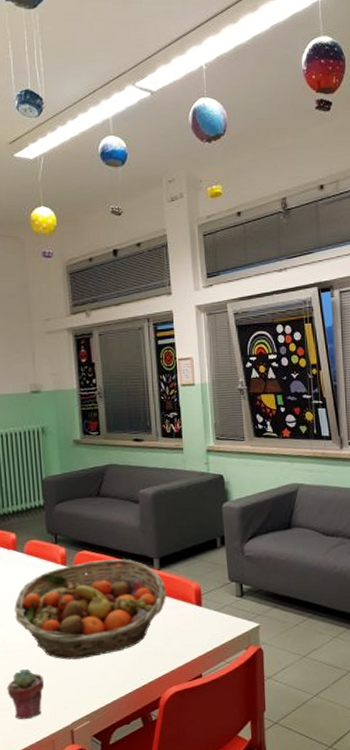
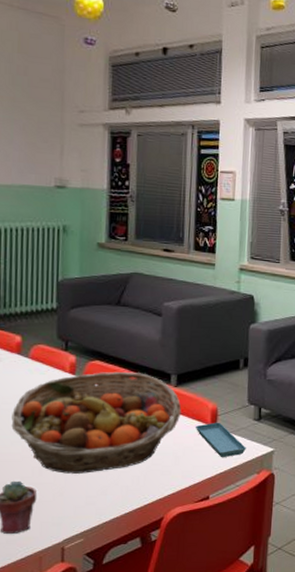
saucer: none [181,601,232,636] -> present [195,422,246,458]

